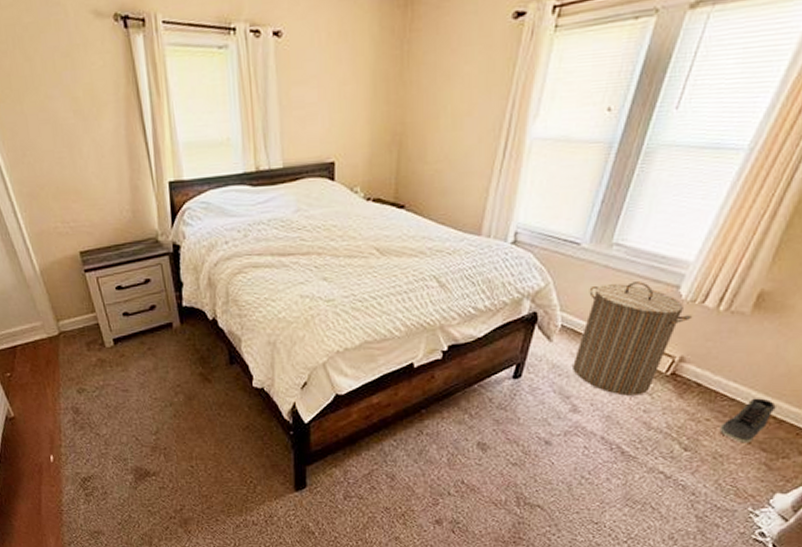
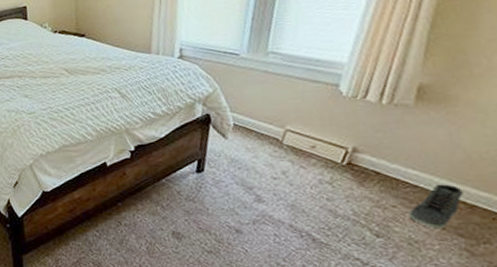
laundry hamper: present [573,282,693,396] -> none [250,83,358,186]

